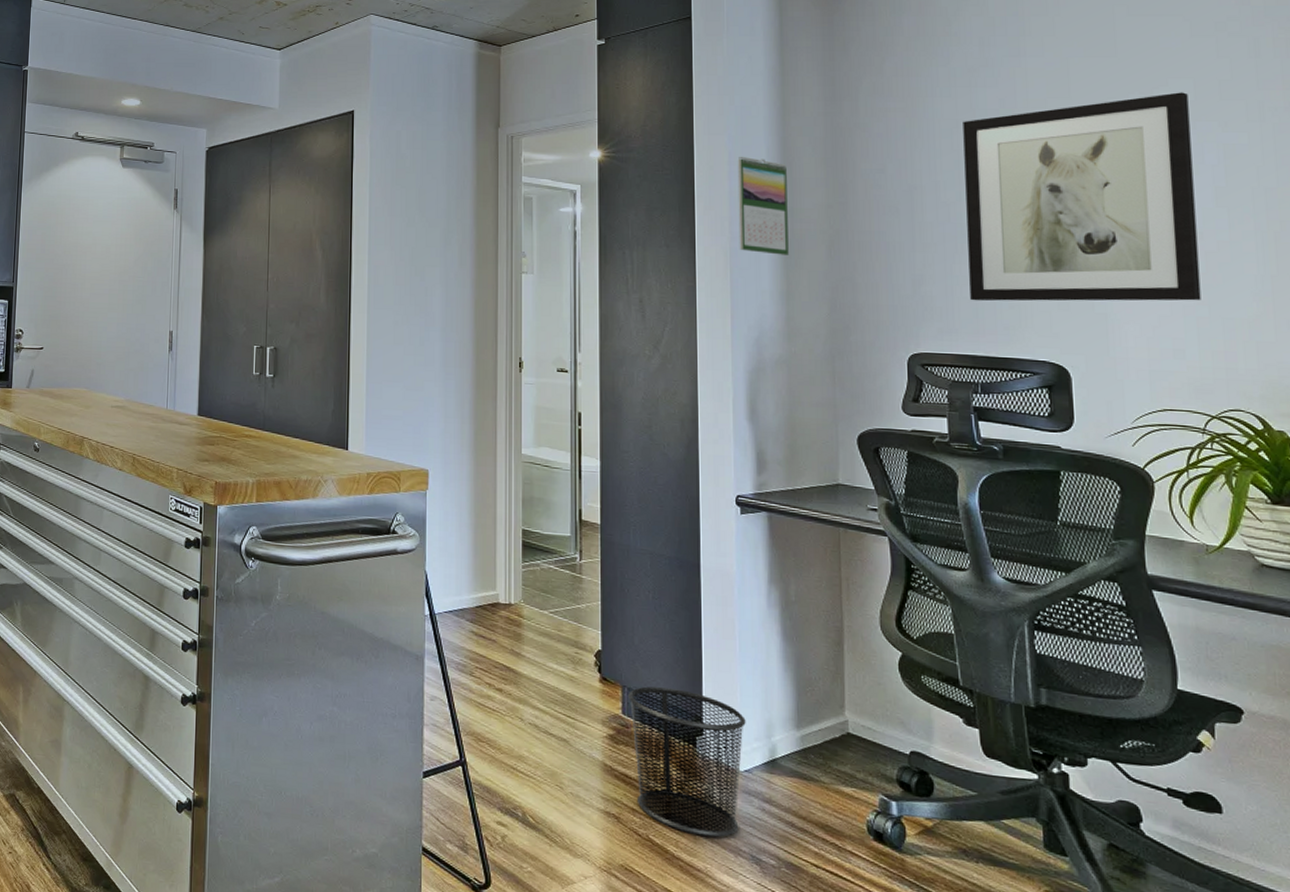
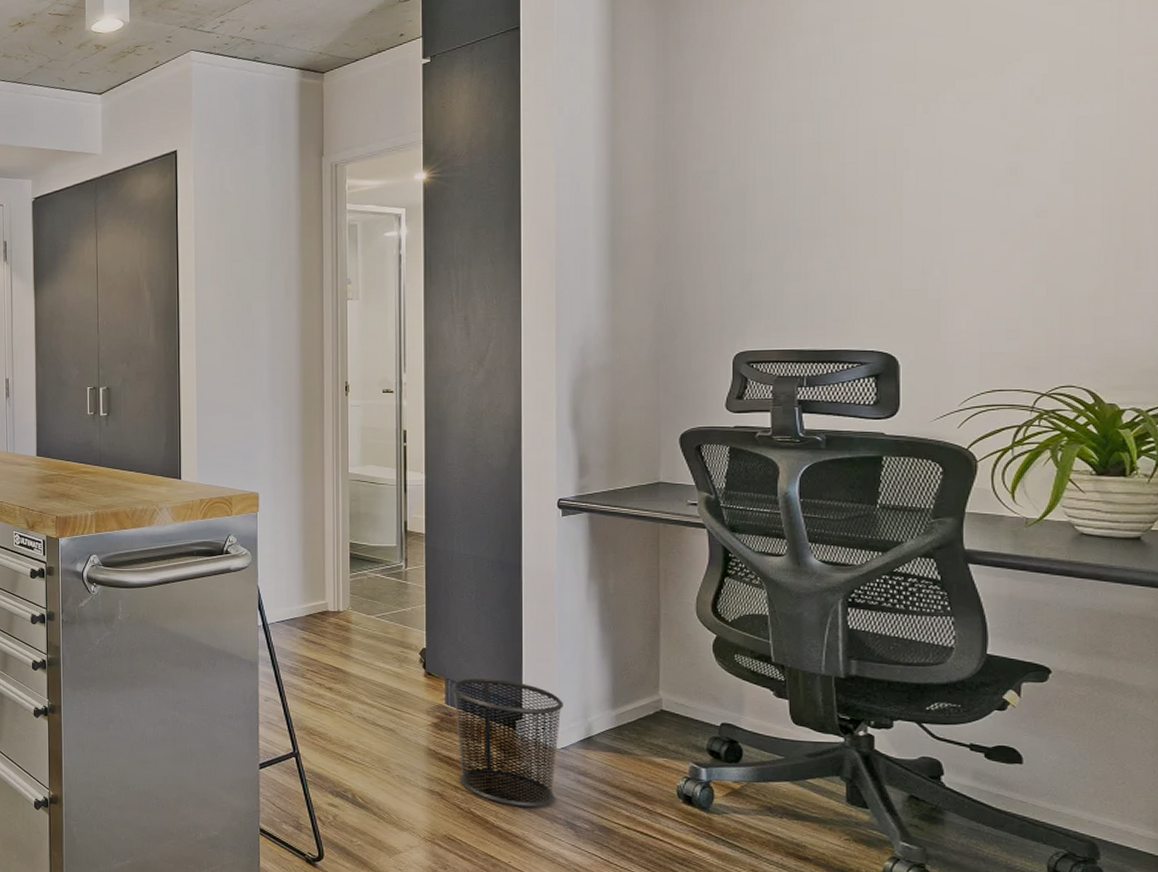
calendar: present [737,156,789,255] -> none [565,167,616,264]
wall art: present [963,92,1201,301] -> none [800,66,1042,296]

